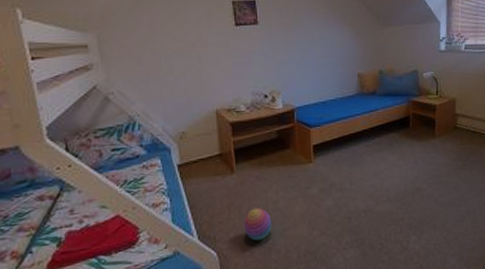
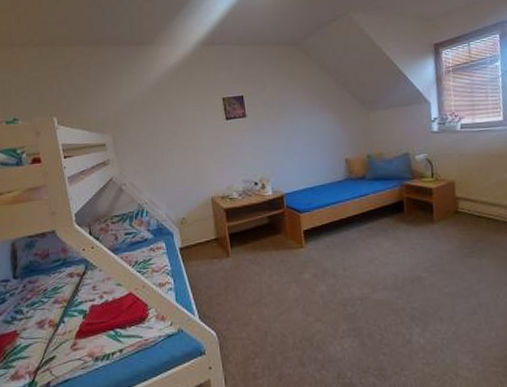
stacking toy: present [244,207,272,241] -> none [240,291,267,323]

